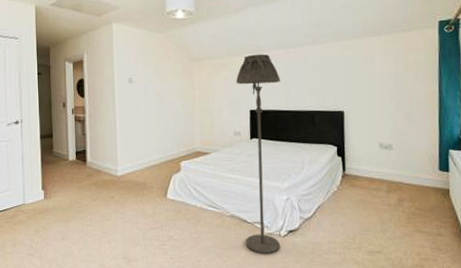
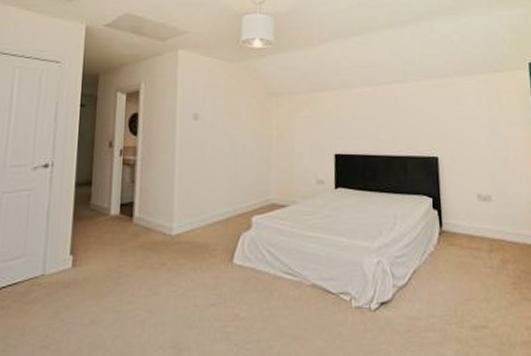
floor lamp: present [236,54,280,254] -> none [319,90,370,335]

